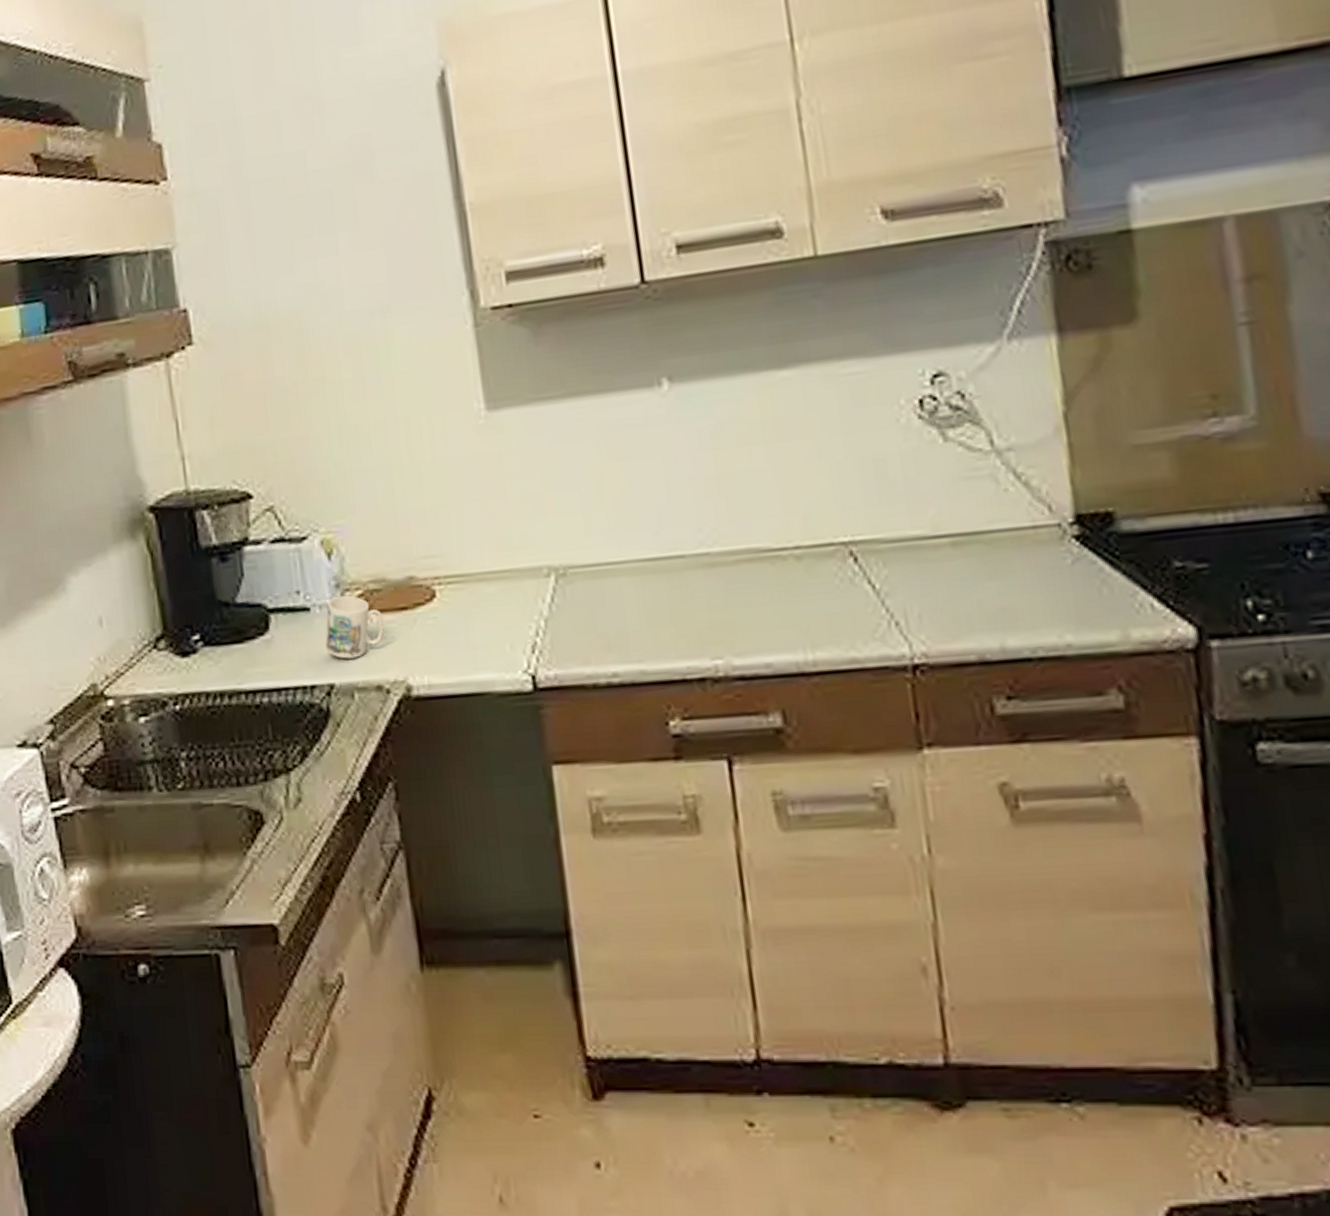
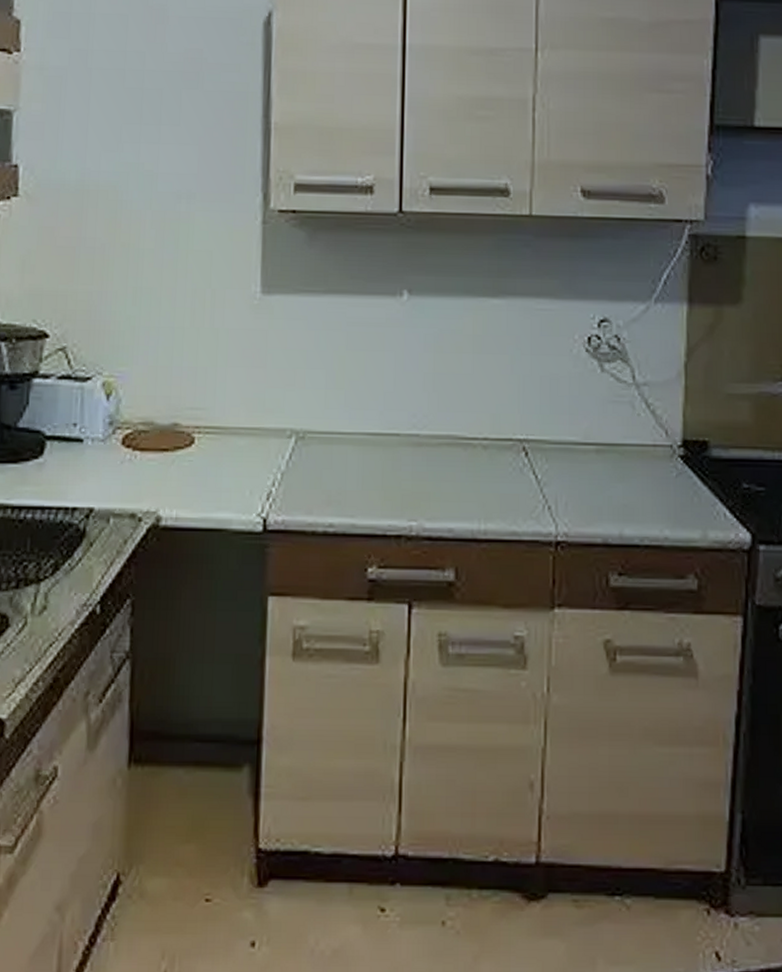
mug: present [325,595,385,659] -> none [91,432,147,488]

